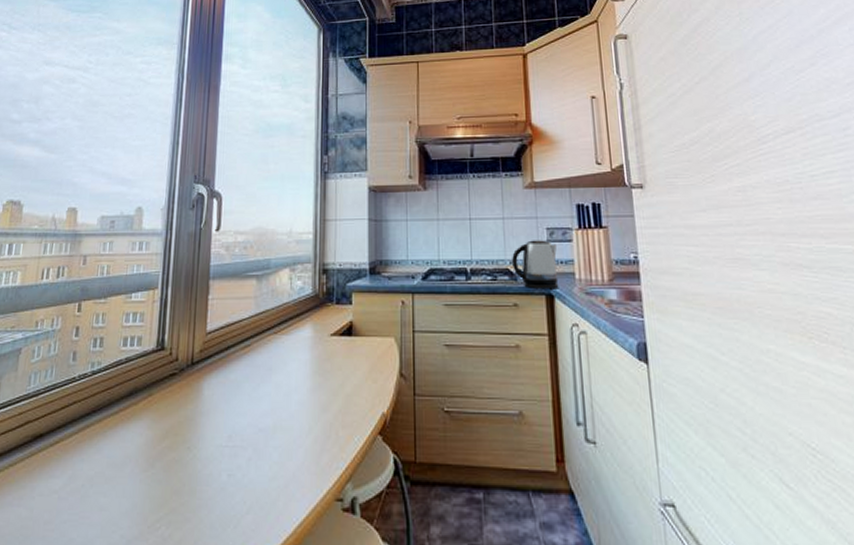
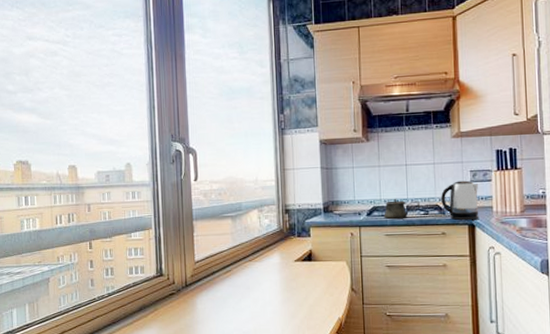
cooking pot: none [442,259,488,286] -> present [384,198,421,220]

